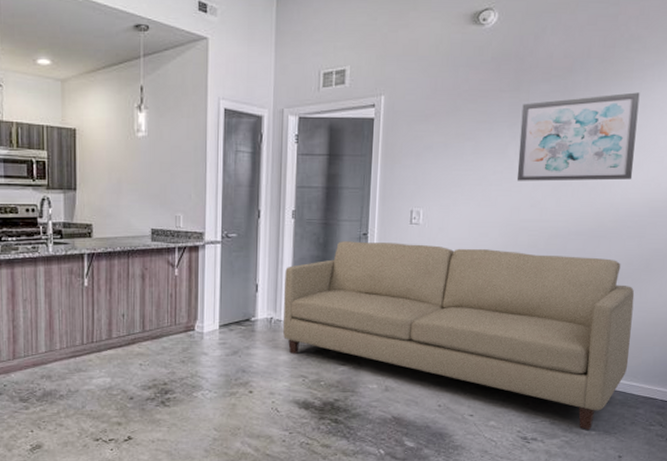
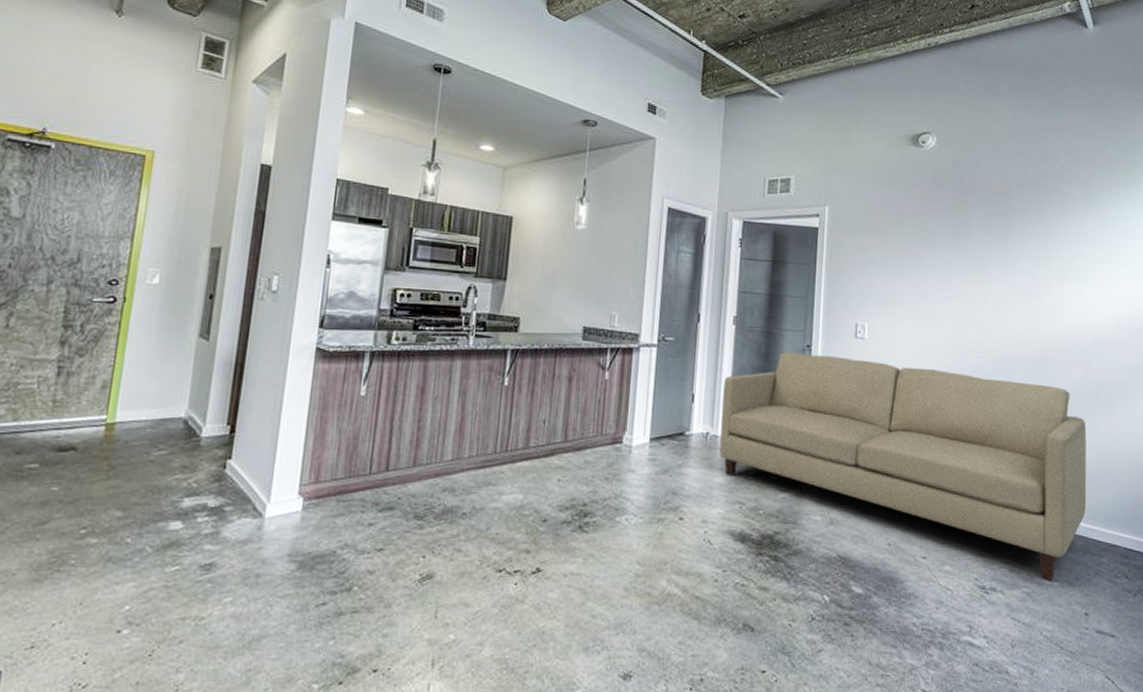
wall art: present [516,92,640,181] -> none [961,220,1074,306]

